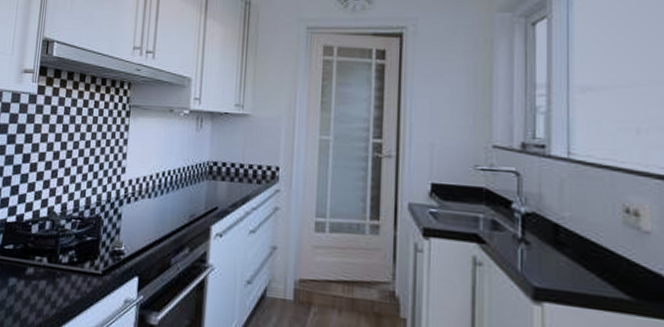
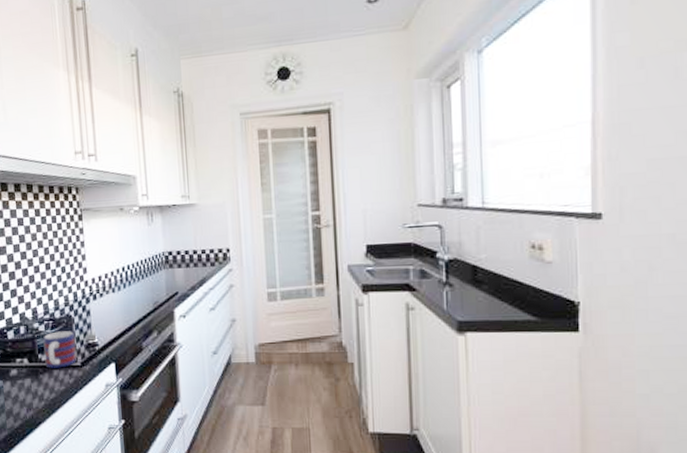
mug: none [64,232,101,274] -> present [43,331,77,368]

